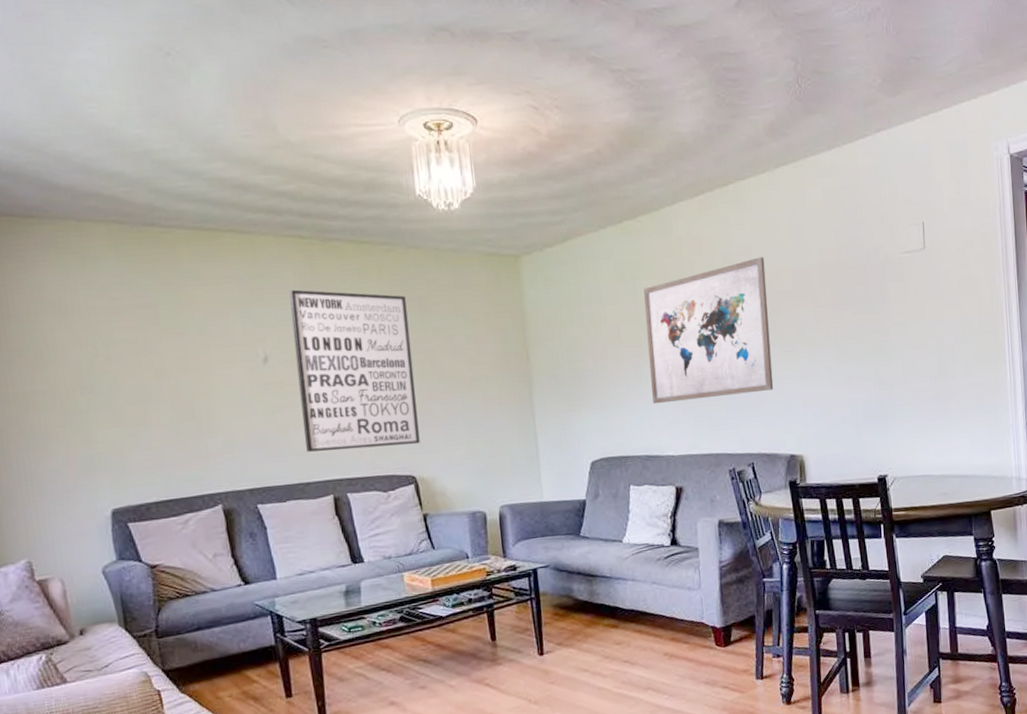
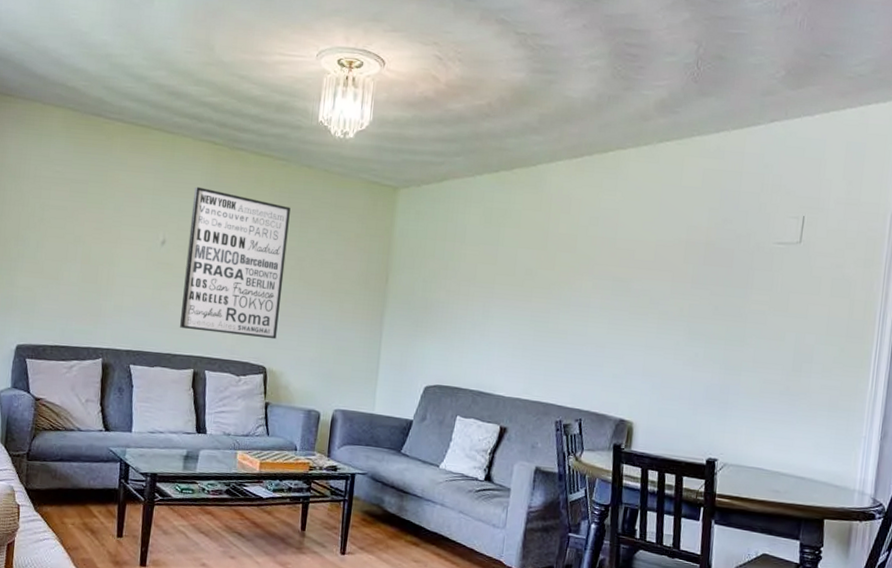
wall art: present [644,257,774,404] -> none [494,224,630,353]

